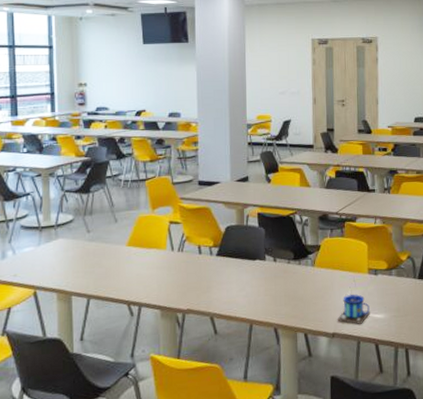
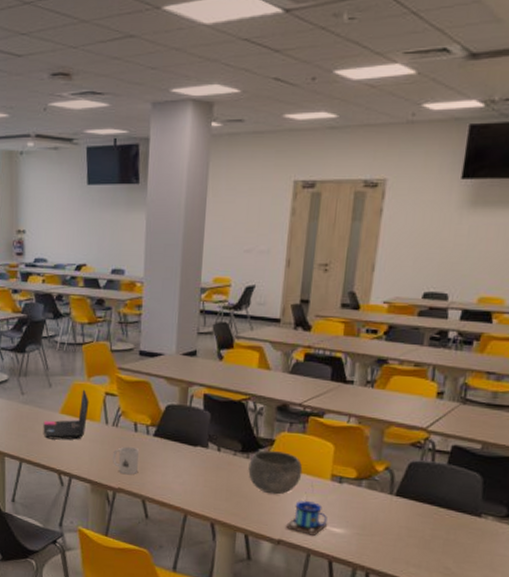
laptop: none [110,221,155,272] -> present [43,389,89,440]
mug: none [180,268,205,296] -> present [113,446,140,475]
bowl: none [301,255,345,294] -> present [248,450,303,495]

